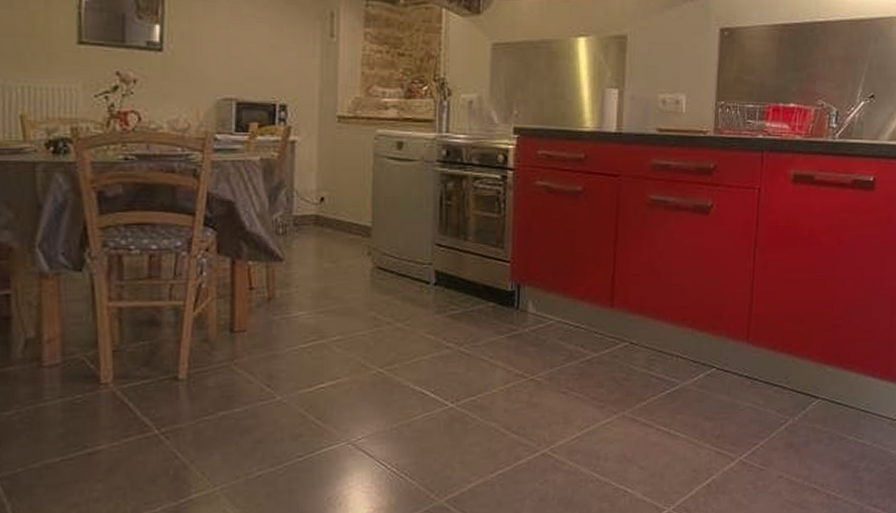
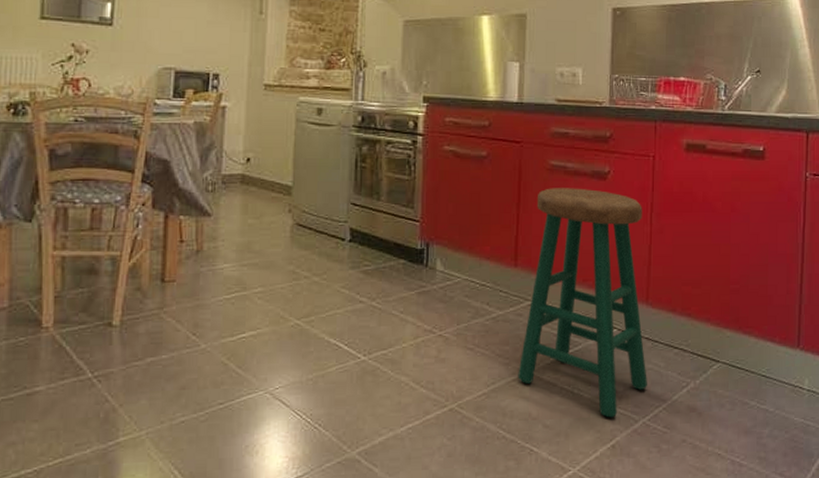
stool: none [613,223,746,457] -> present [518,188,647,418]

